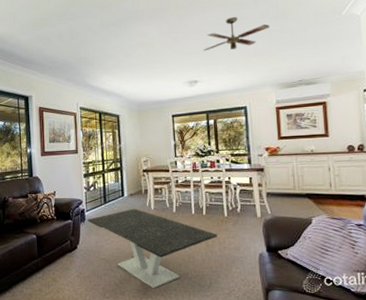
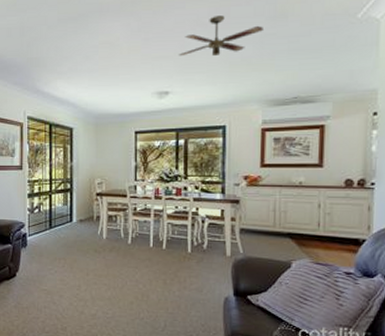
coffee table: present [88,208,217,289] -> none [30,236,177,327]

